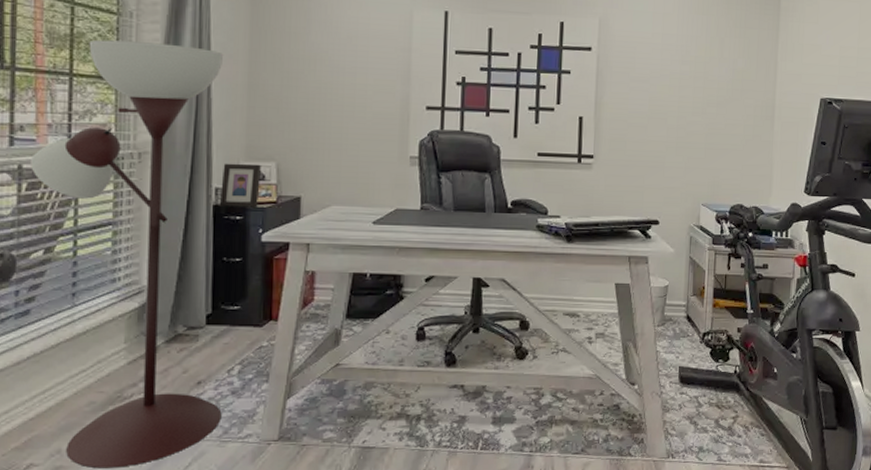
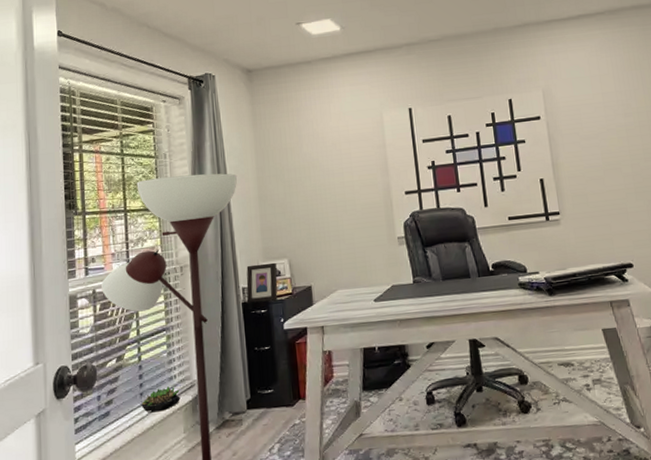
succulent plant: none [72,289,124,317] -> present [141,386,181,413]

